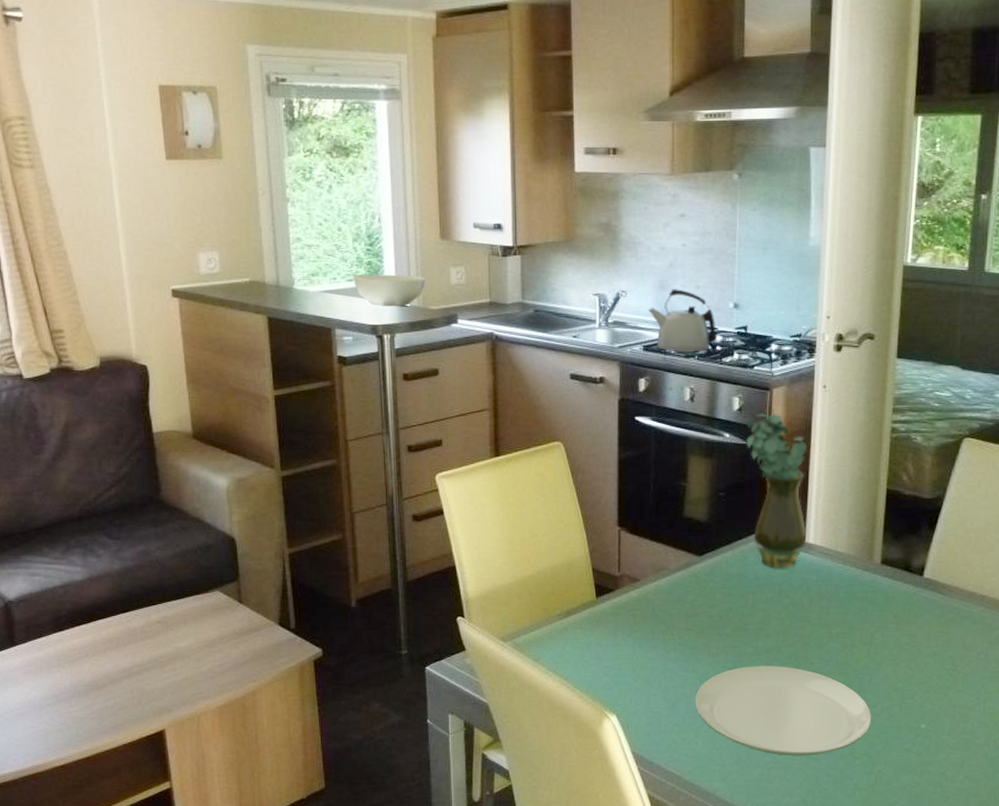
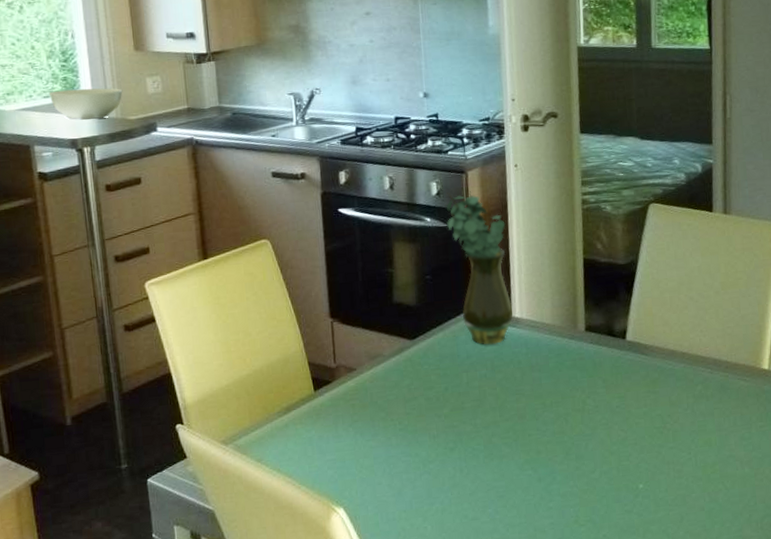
kettle: present [649,289,717,355] -> none [343,83,410,145]
plate: present [695,666,871,756] -> none [420,441,592,531]

